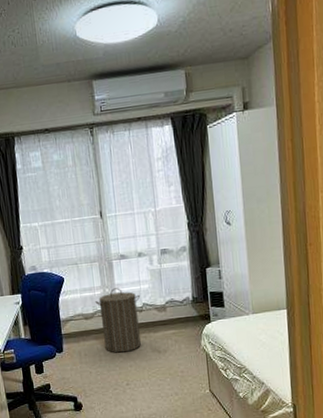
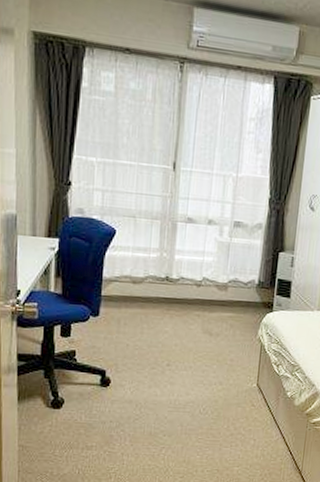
laundry hamper: present [95,288,141,353] -> none [148,254,202,329]

